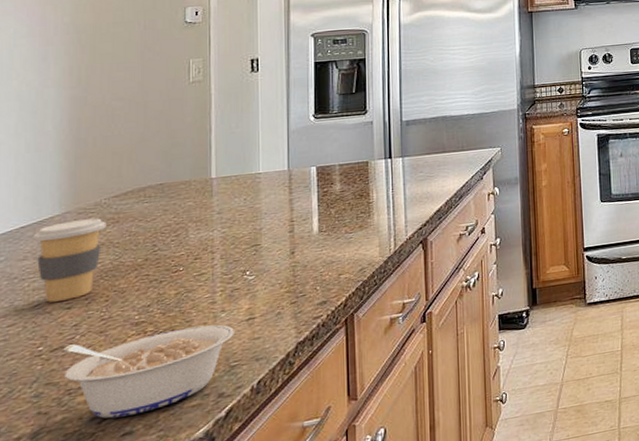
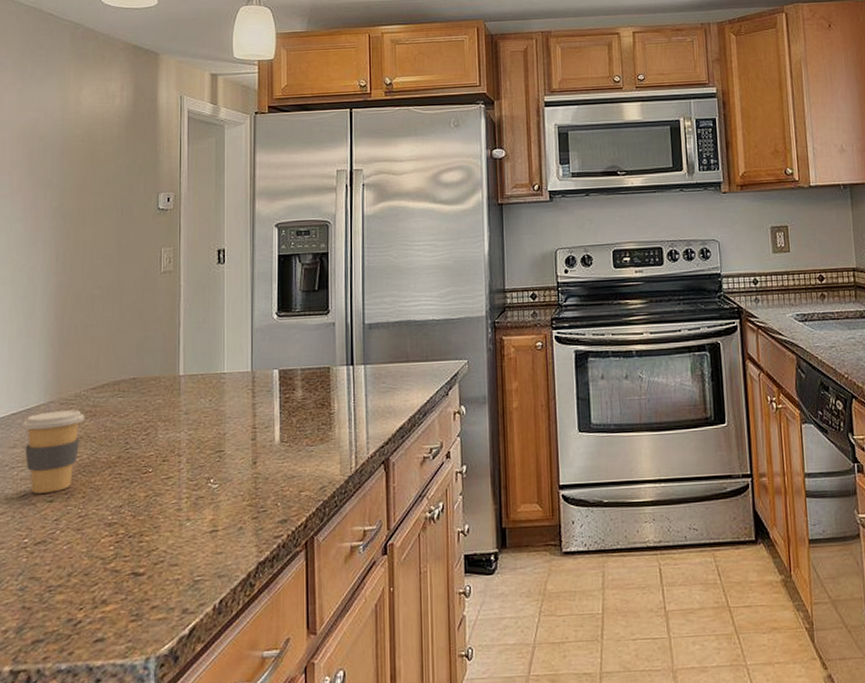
legume: present [63,325,234,419] -> none [45,533,198,622]

